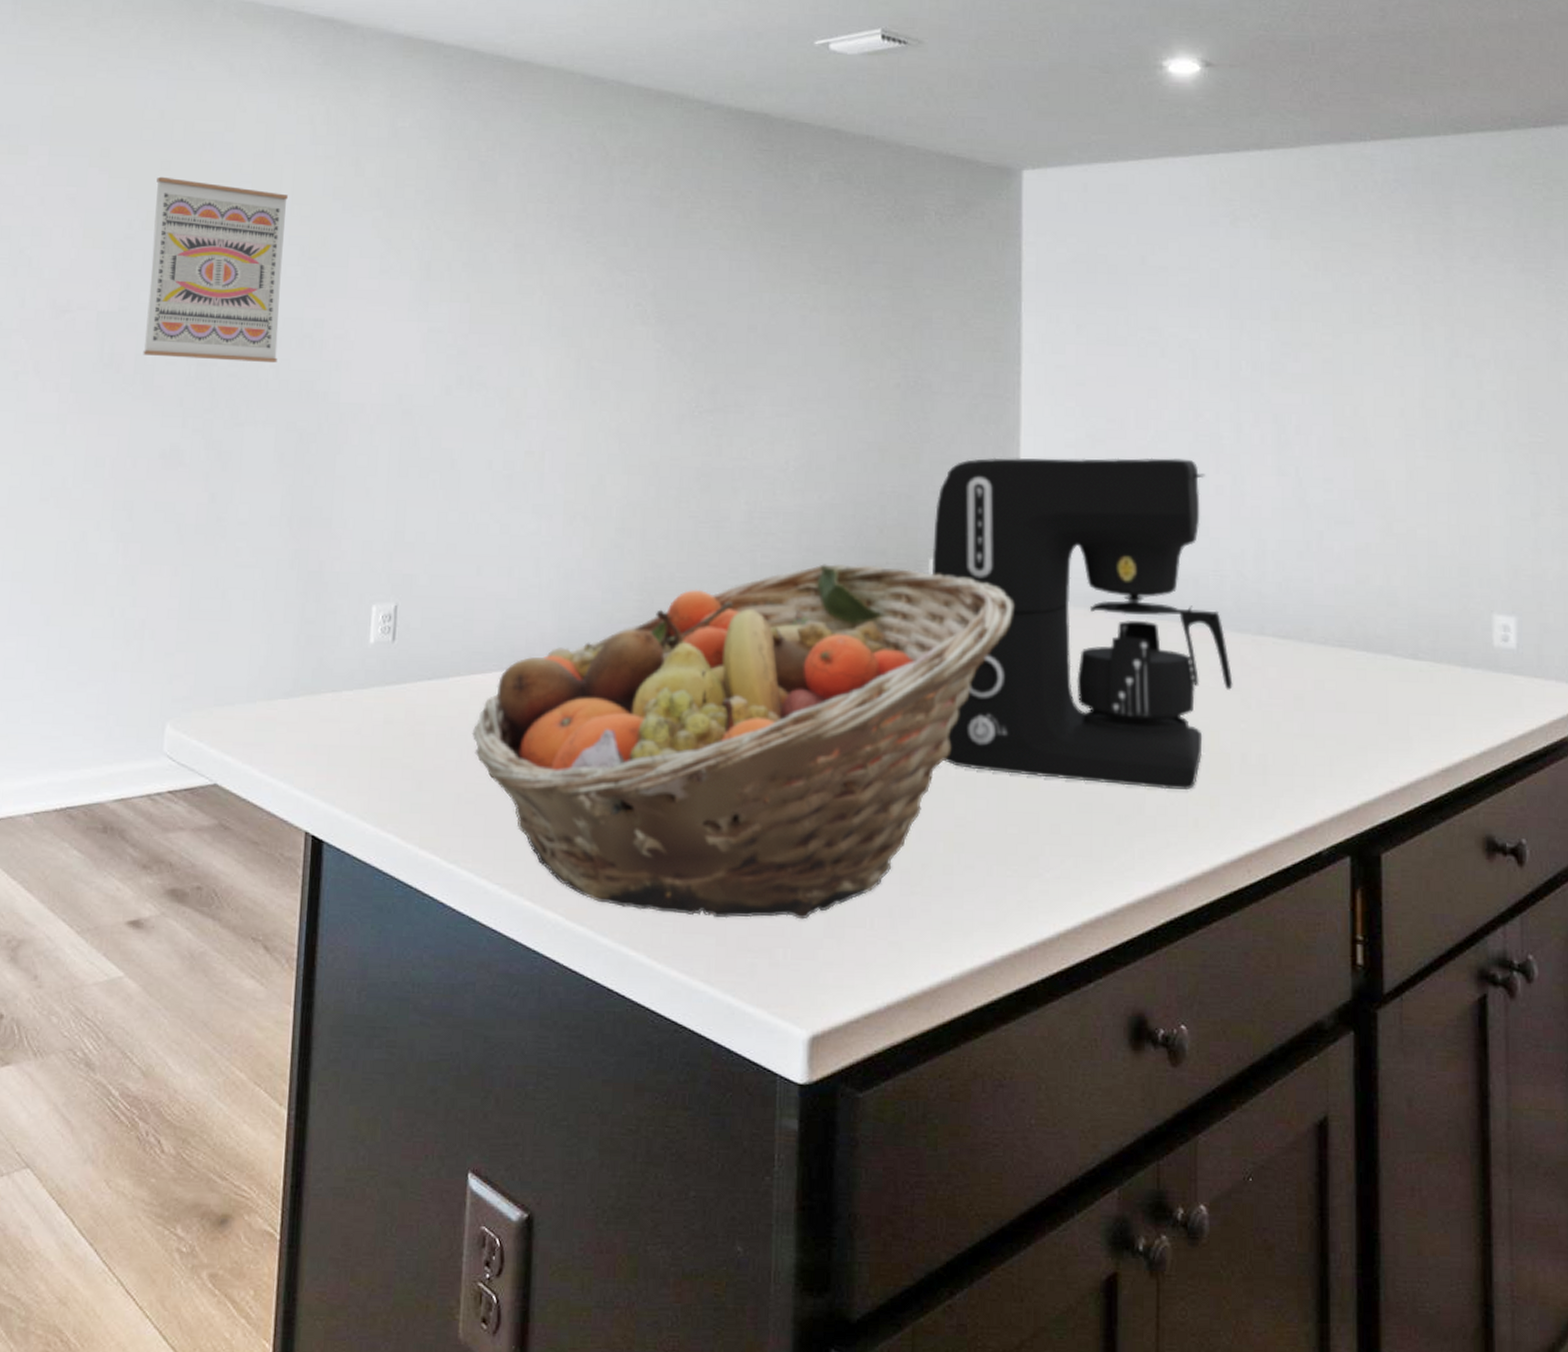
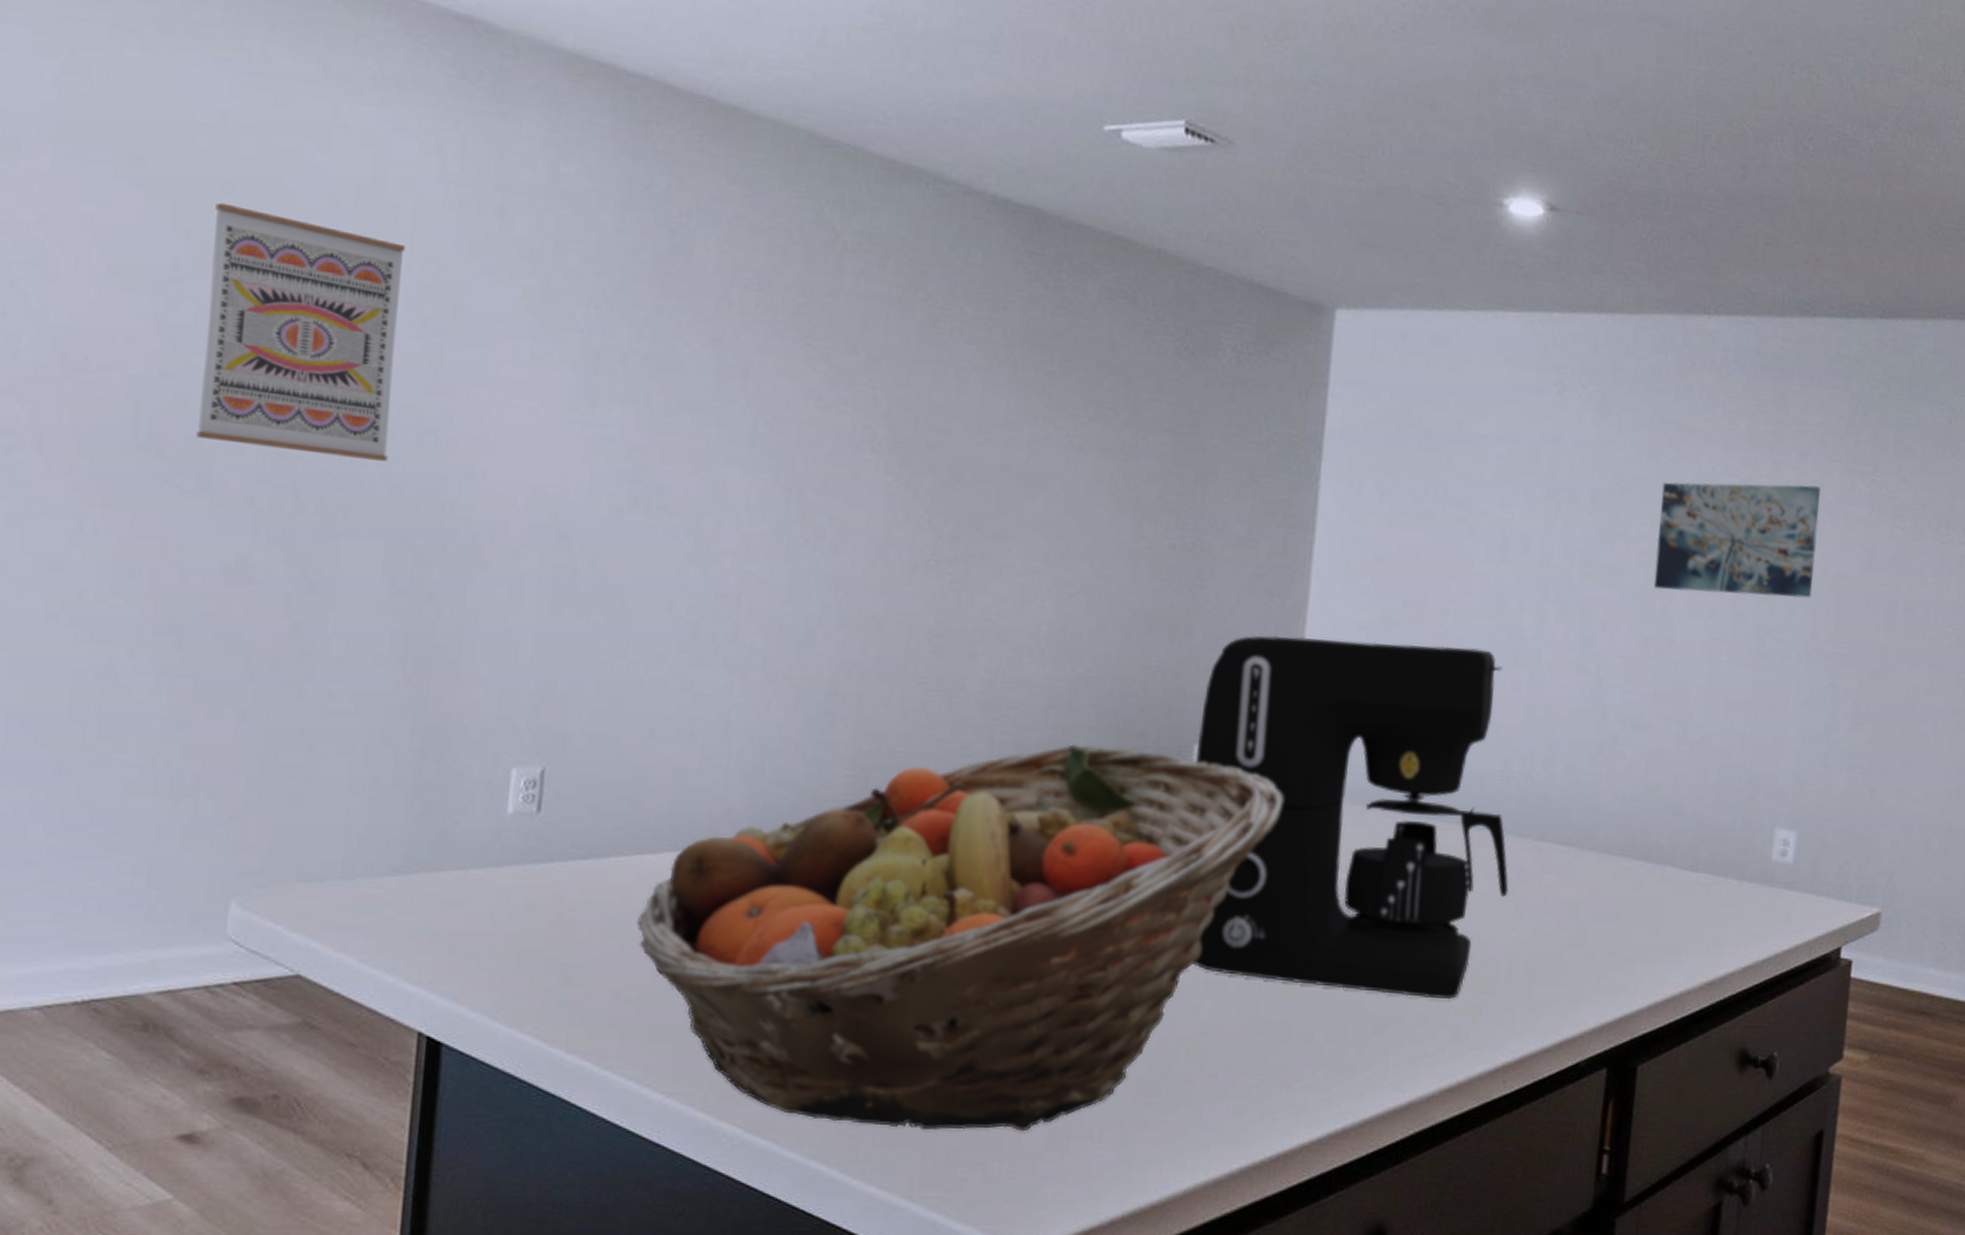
wall art: none [1339,286,1500,394] -> present [1653,482,1821,598]

